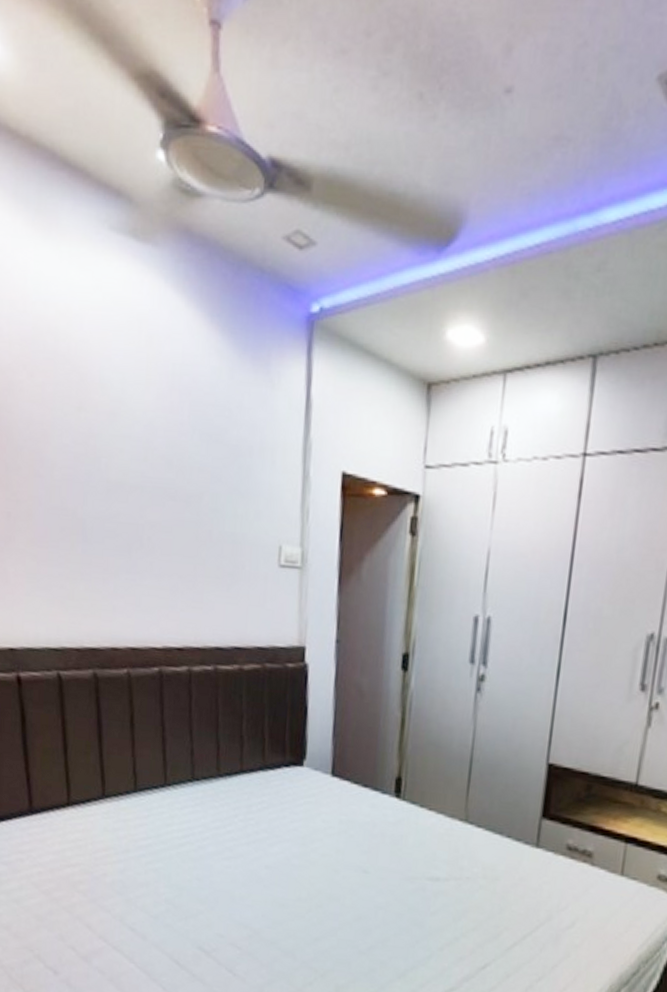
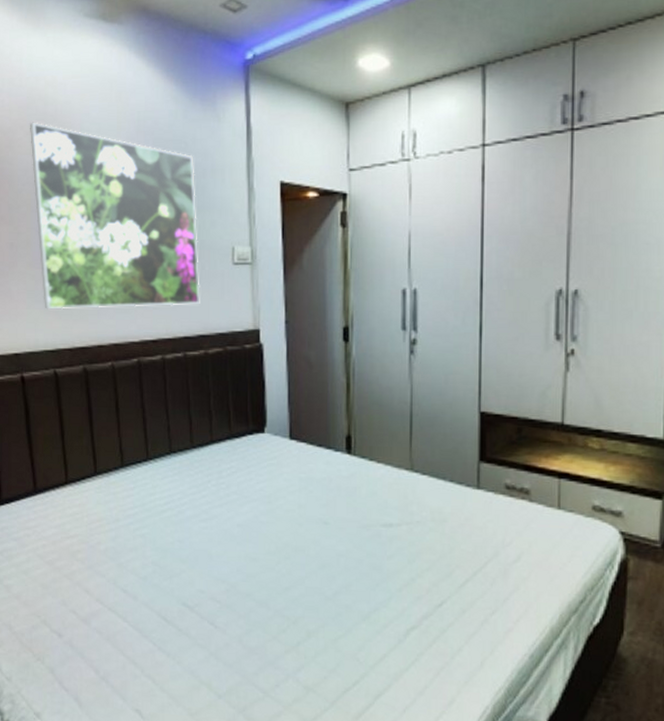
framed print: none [35,361,240,610] -> present [30,122,200,310]

